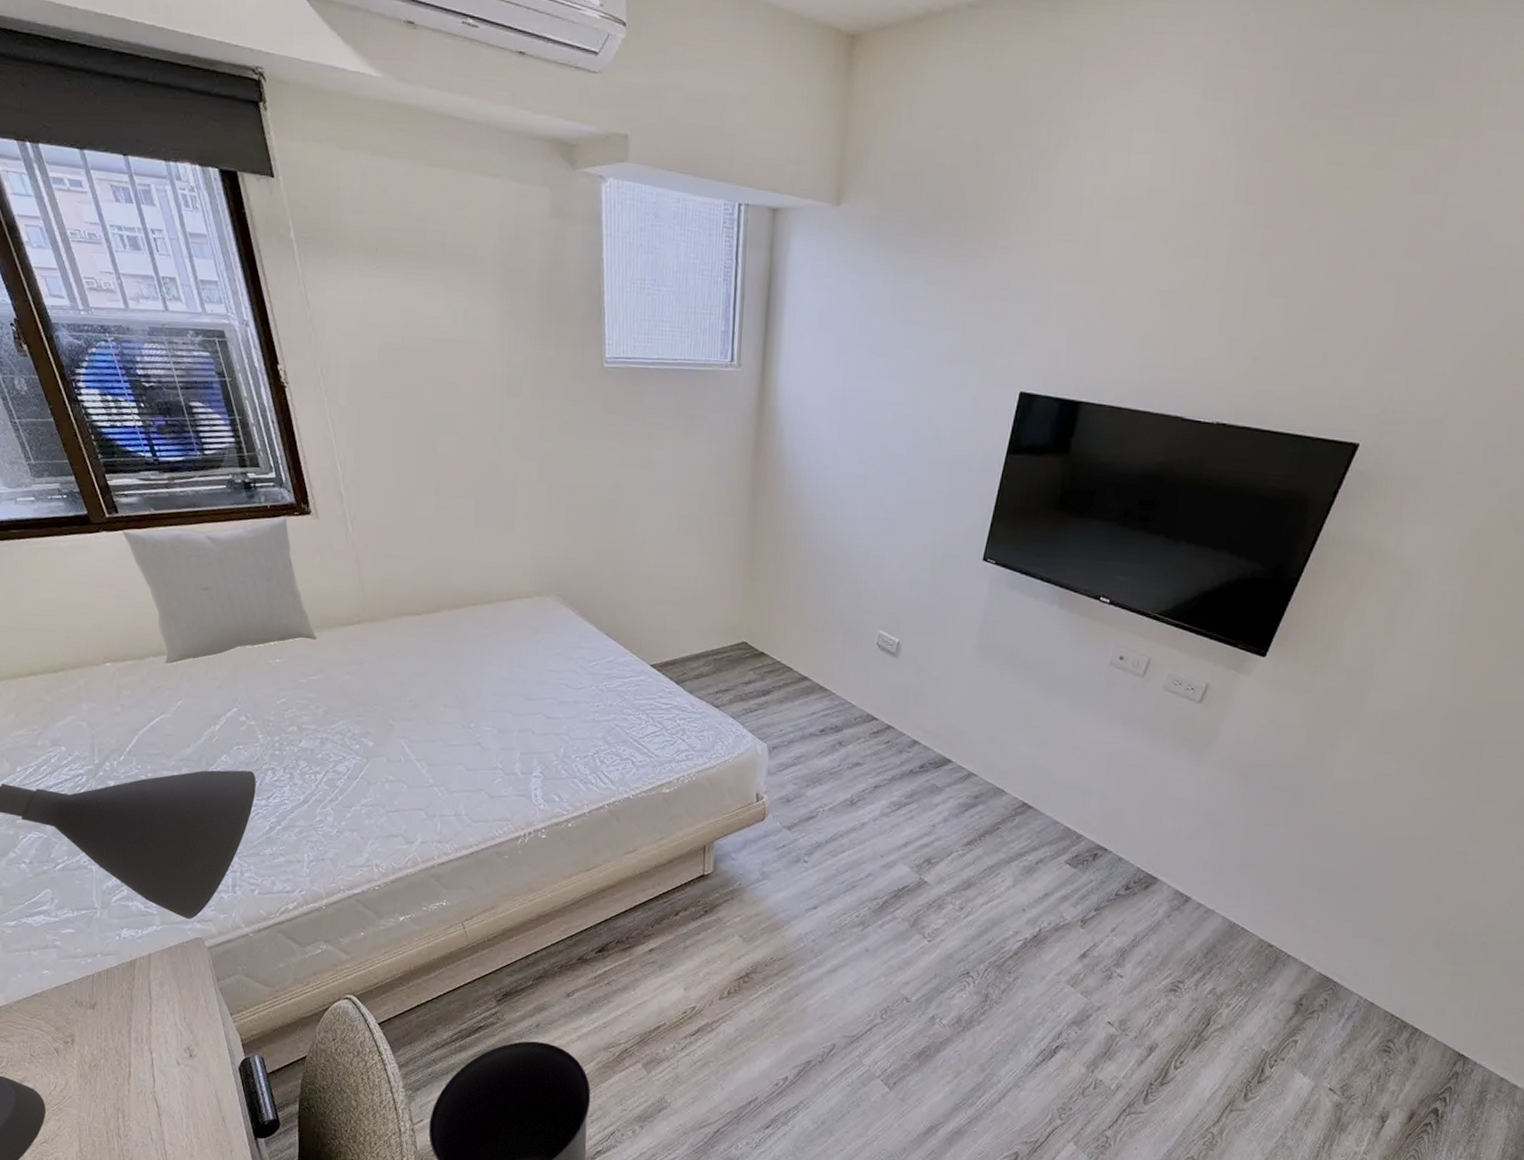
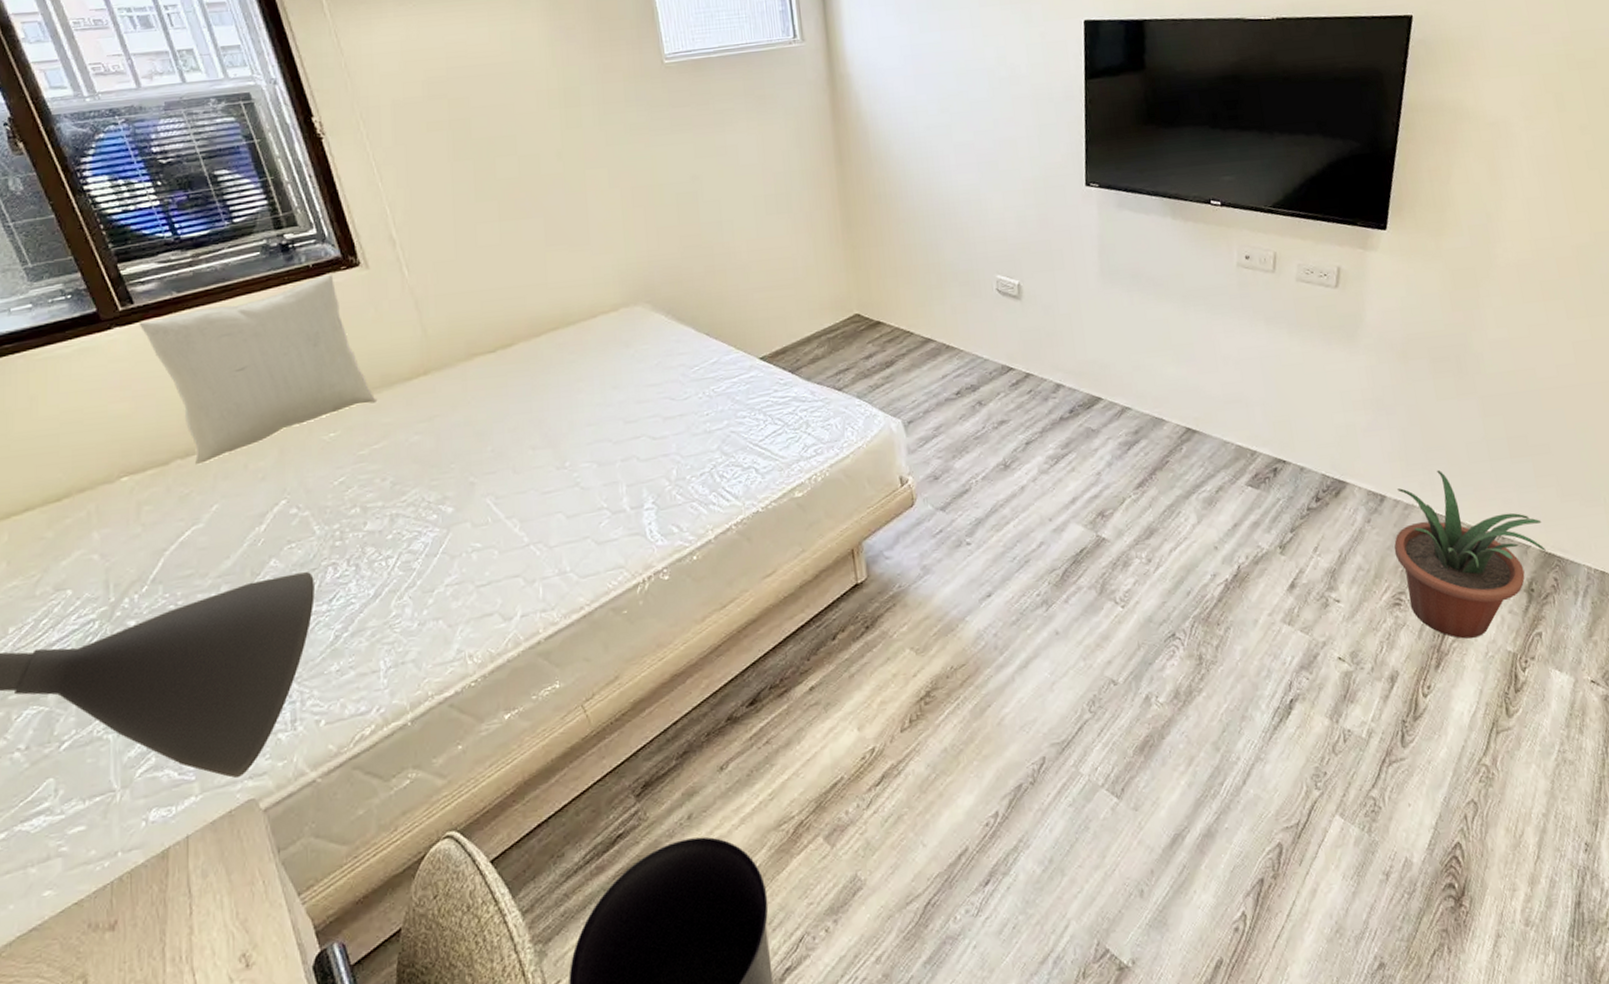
potted plant: none [1184,885,1330,1032] -> present [1393,469,1546,639]

